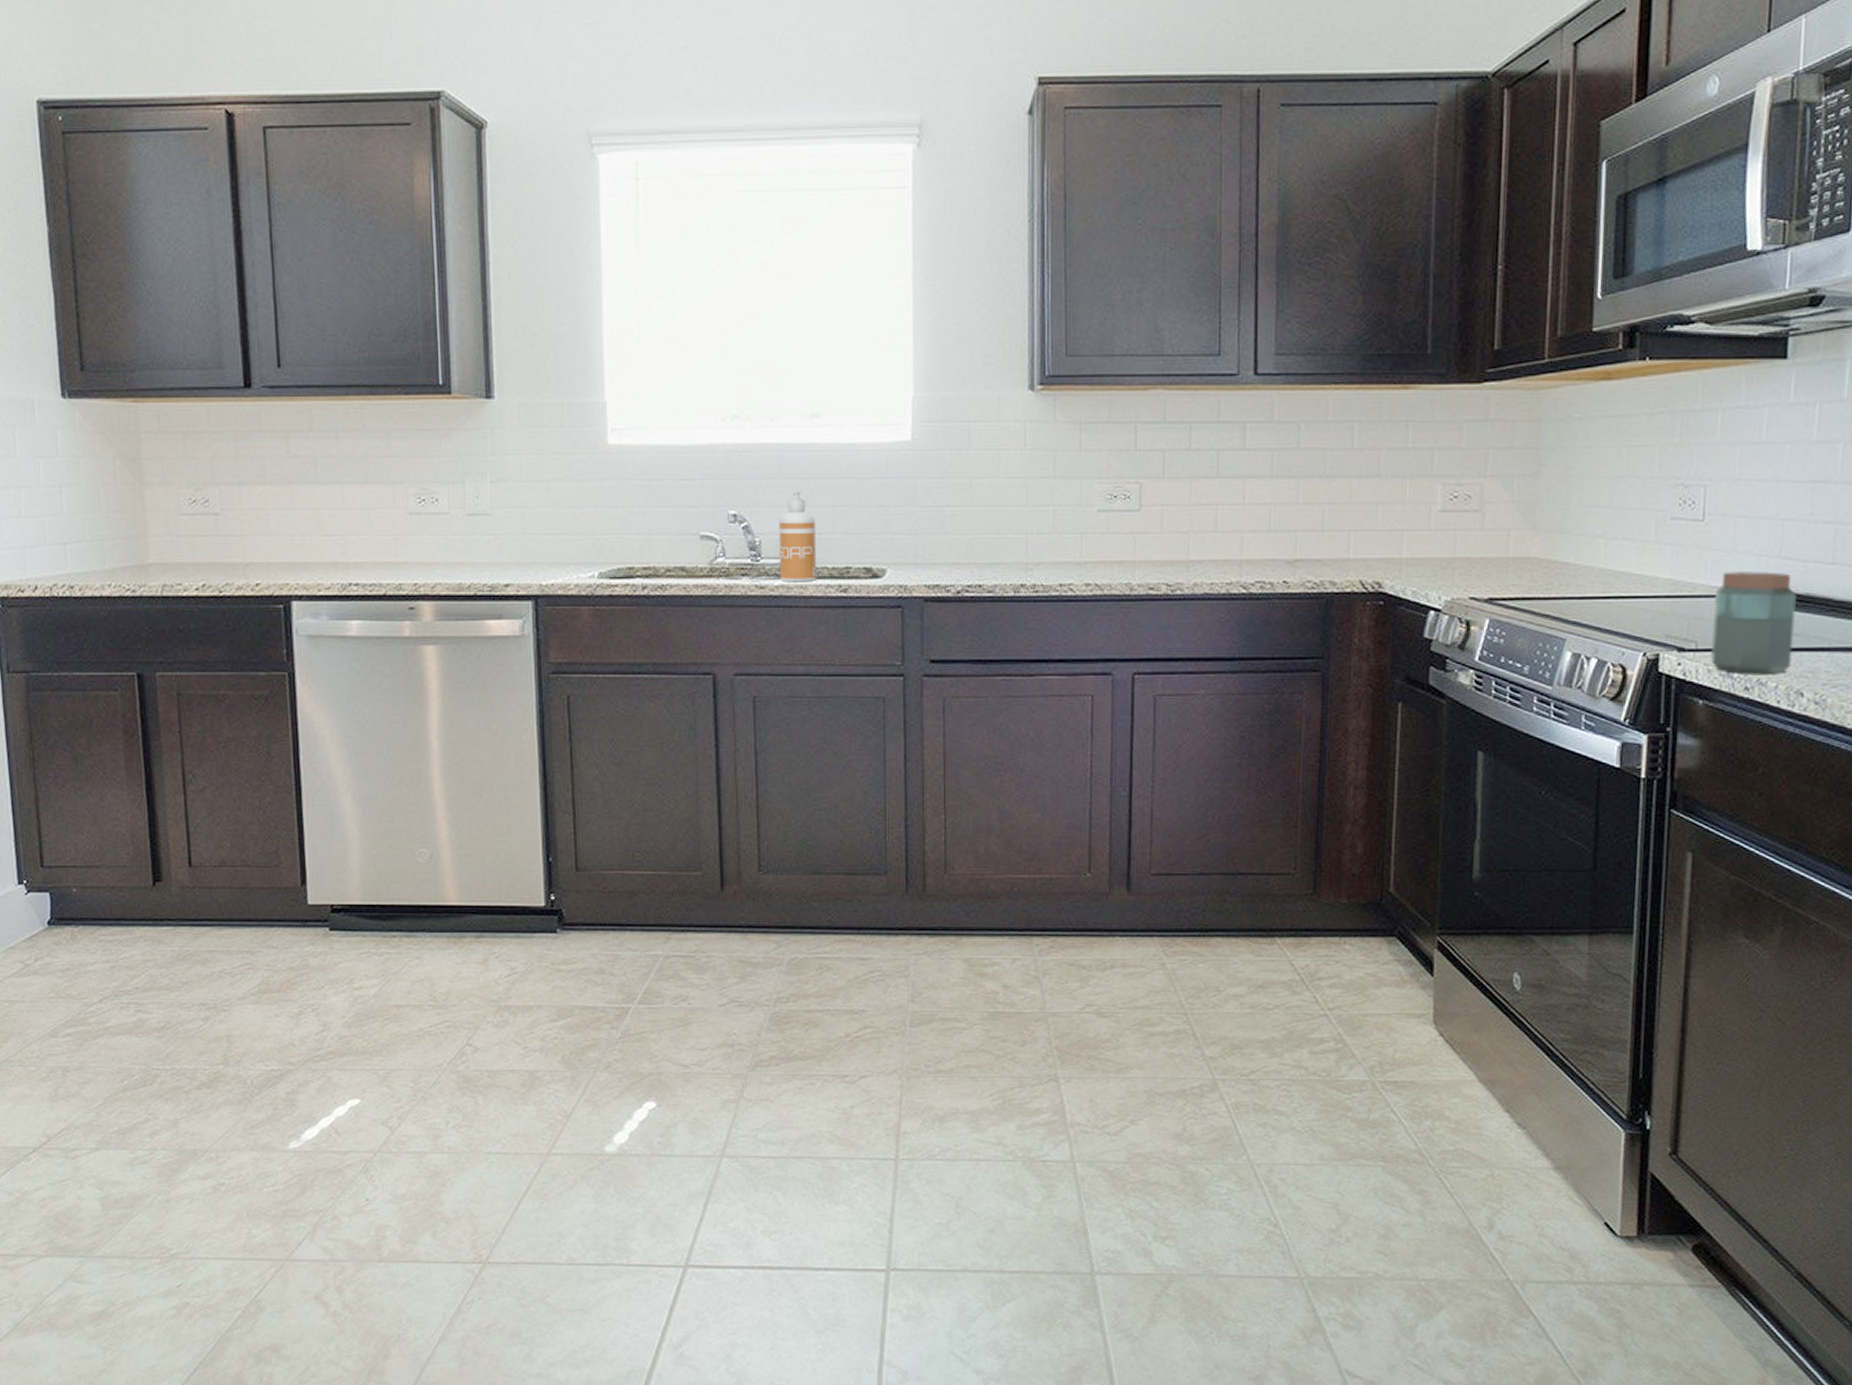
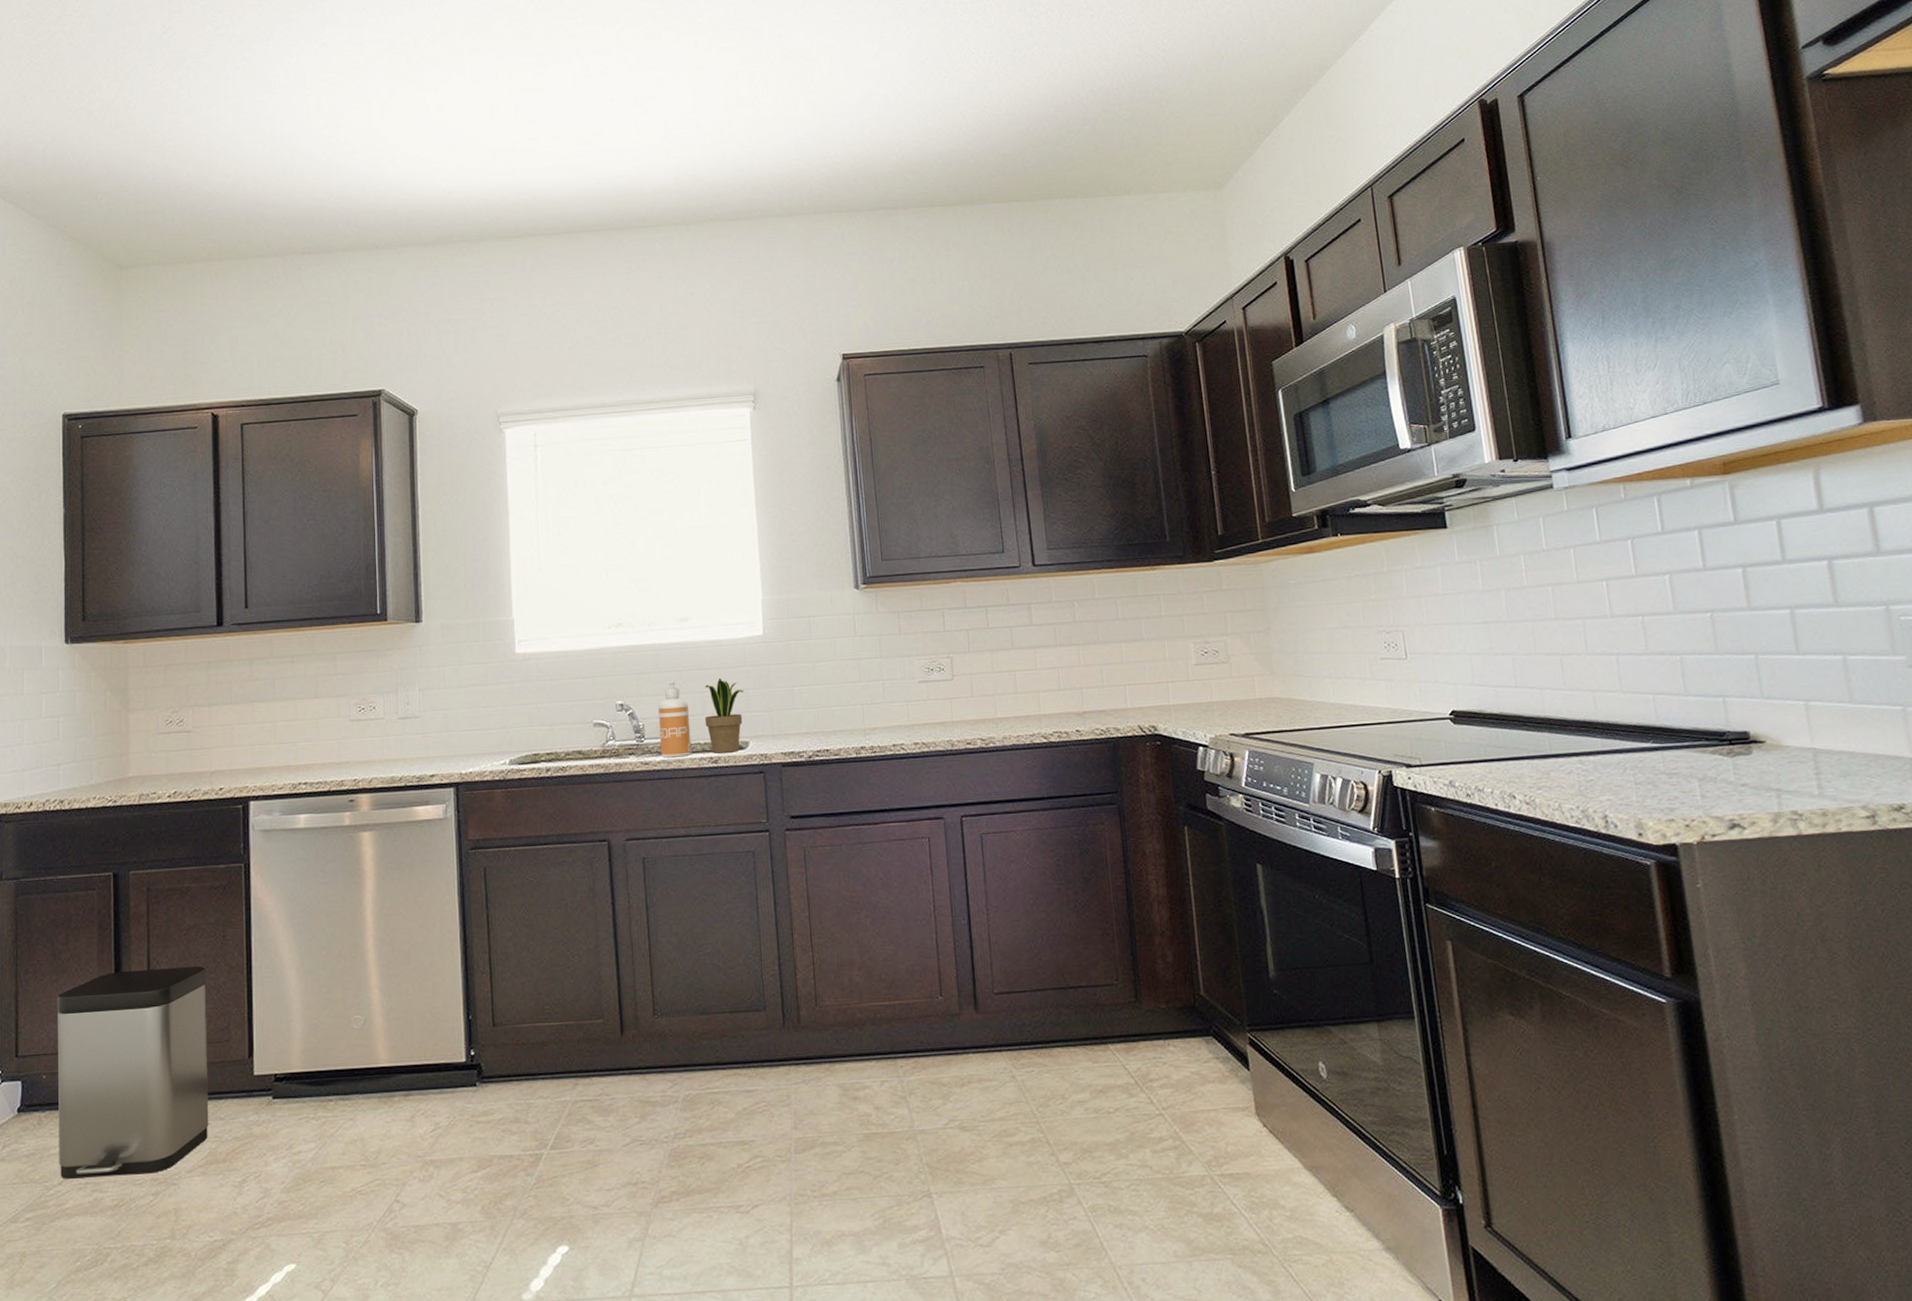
pedal bin: none [82,783,260,998] -> present [57,966,209,1179]
potted plant: none [834,490,883,581] -> present [704,678,743,754]
peanut butter: present [1711,572,1796,674] -> none [1427,697,1500,783]

